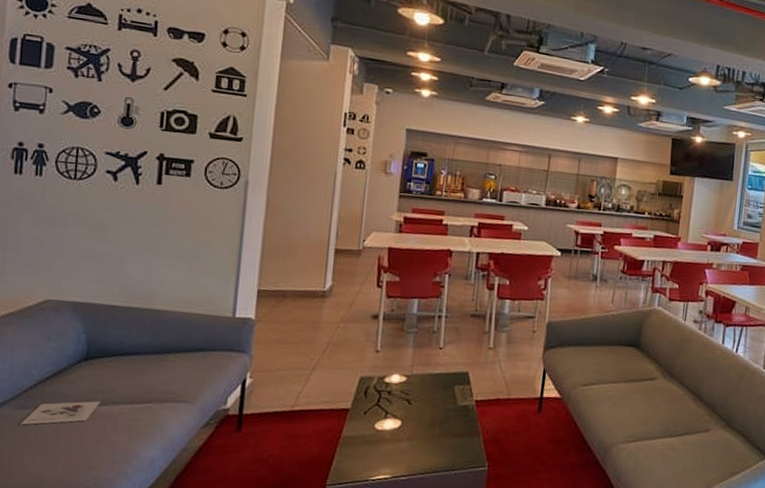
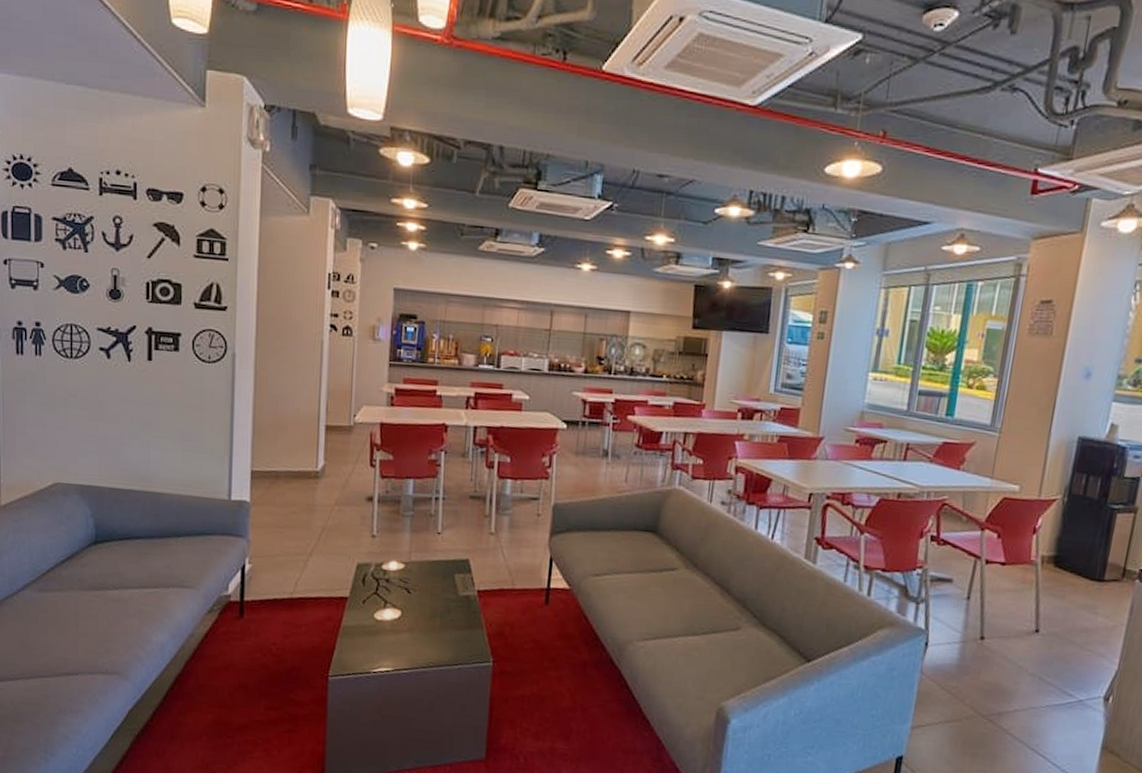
architectural model: present [20,400,101,425] -> none [42,584,112,608]

